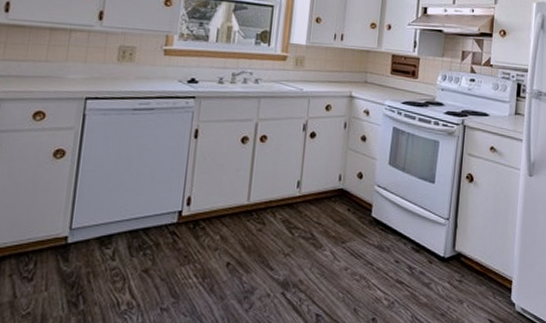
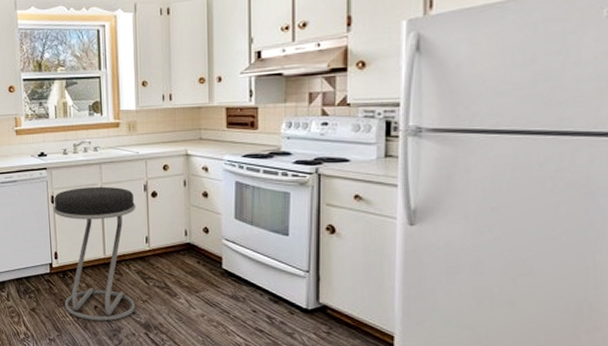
stool: none [189,122,292,281] -> present [53,186,136,321]

